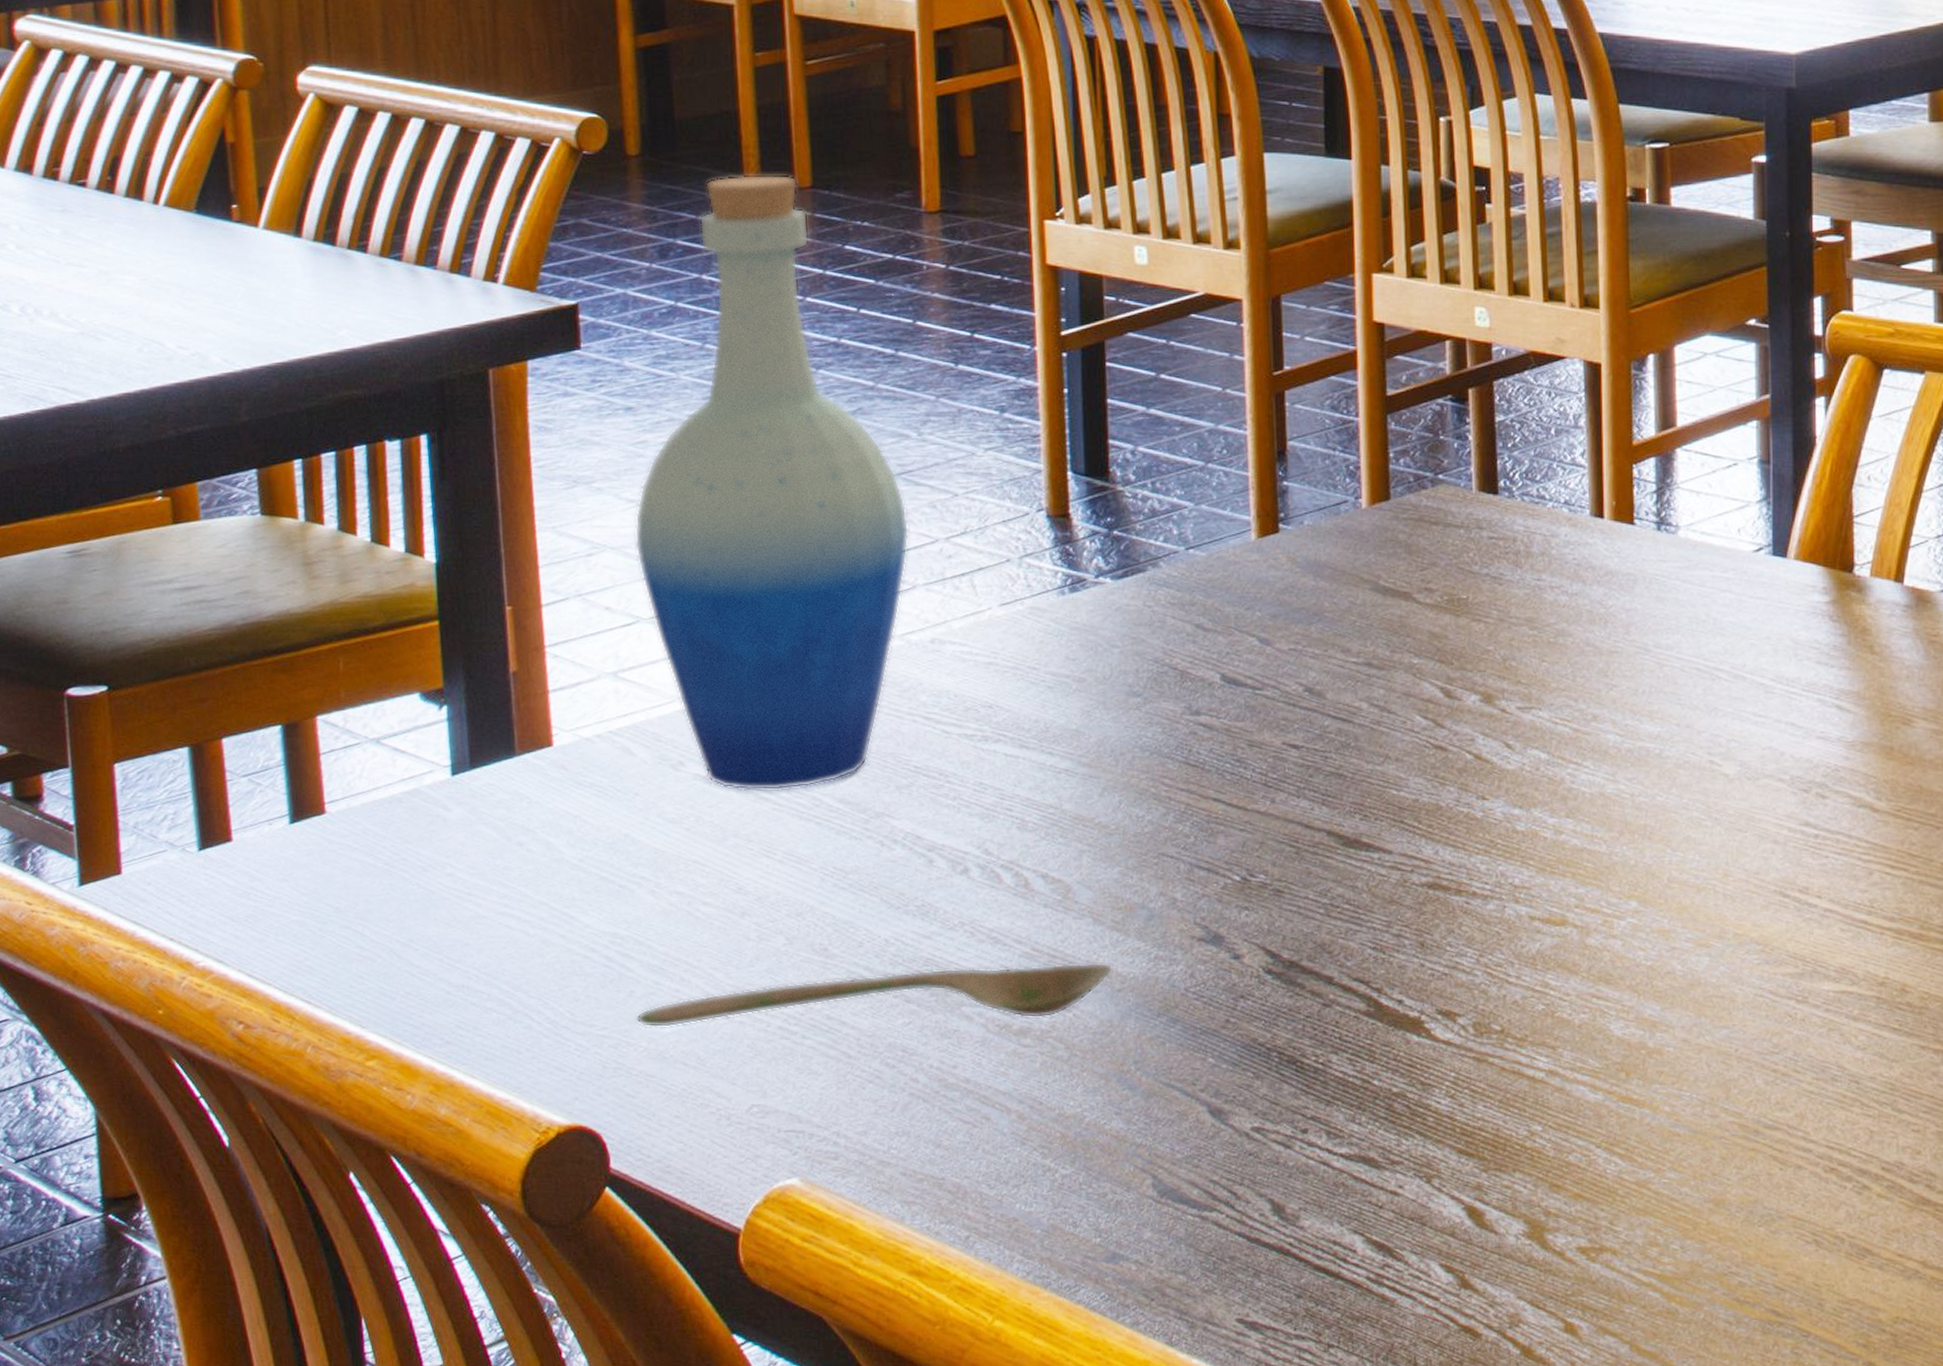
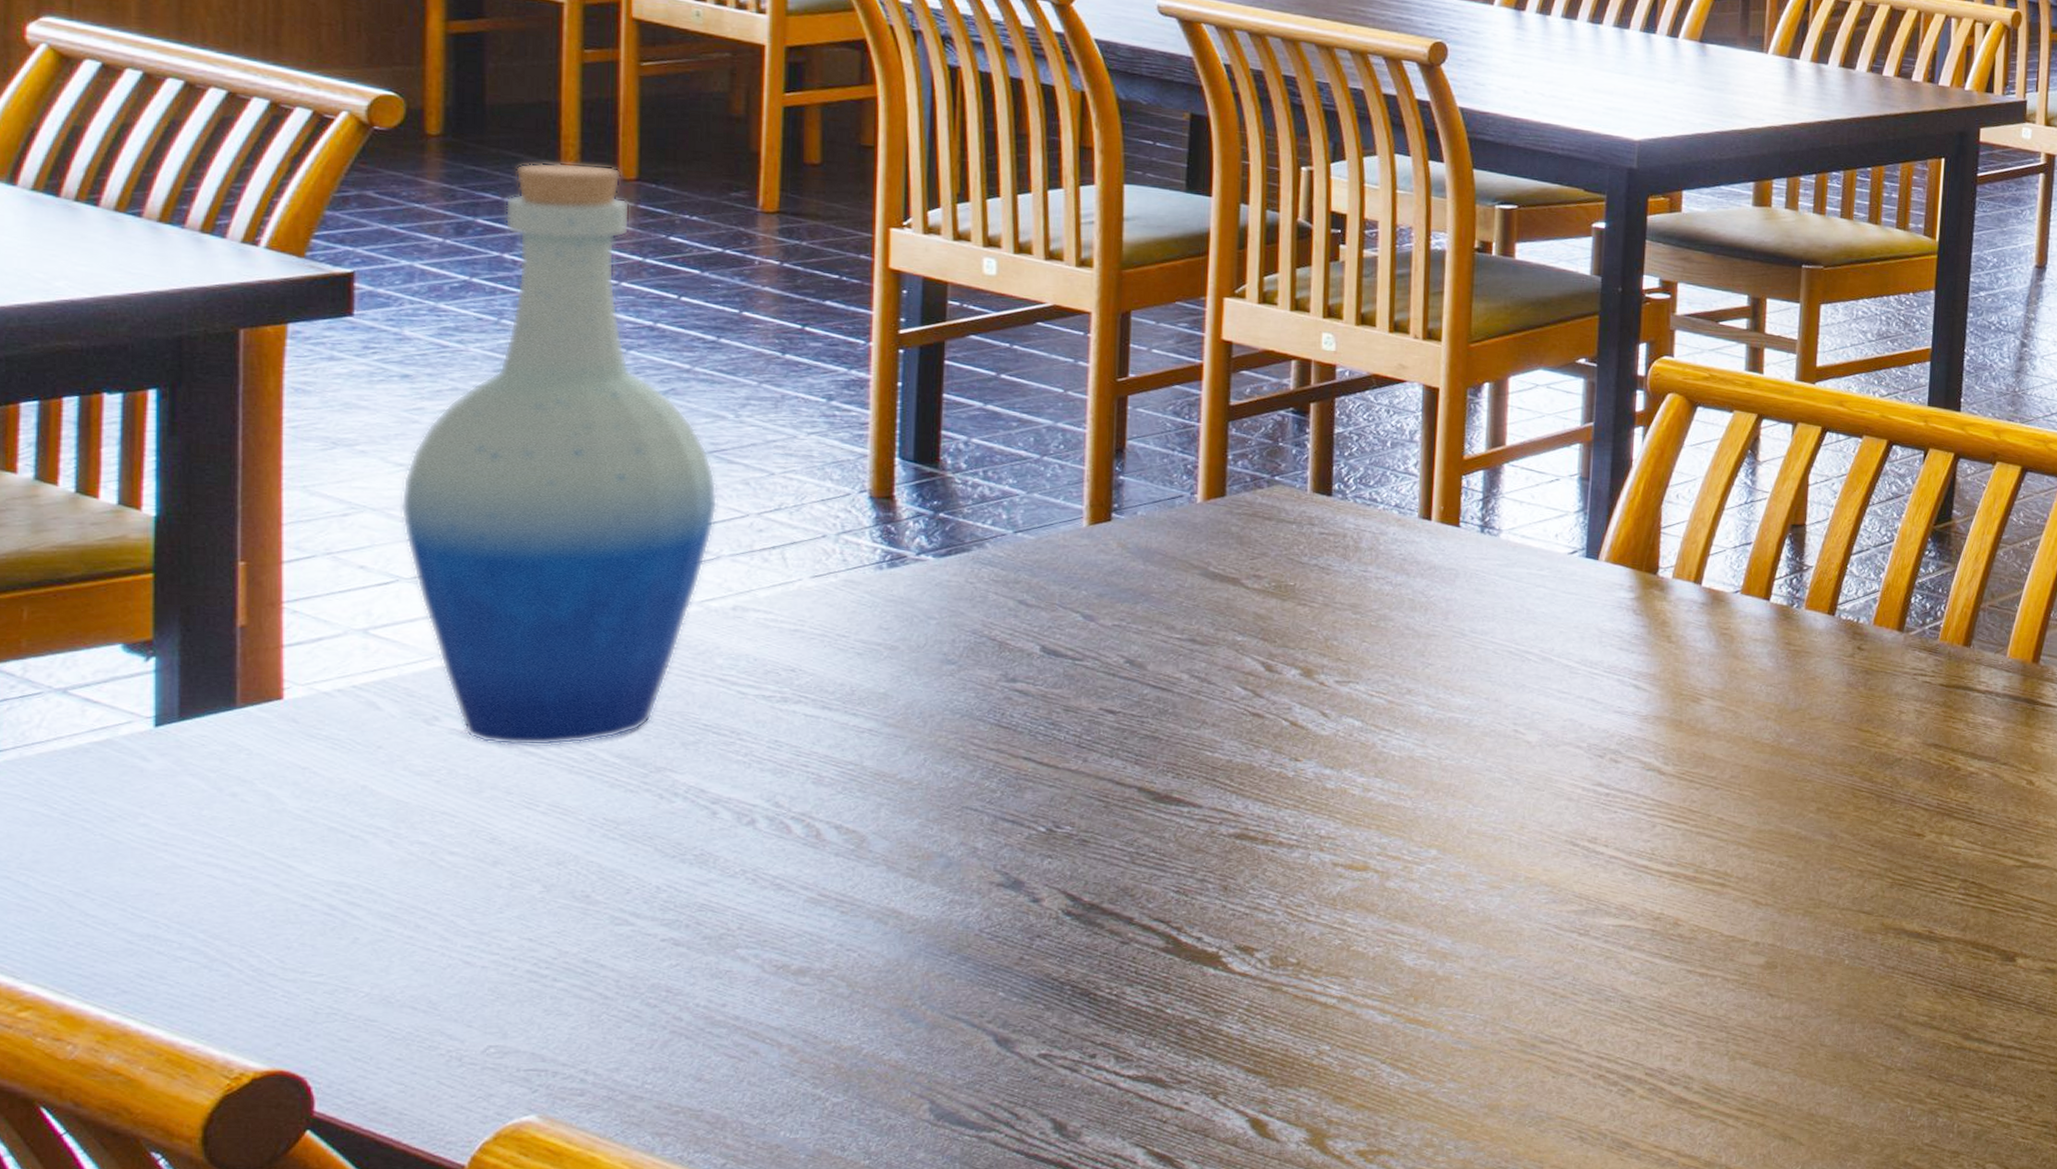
spoon: present [636,962,1113,1028] -> none [359,906,905,974]

